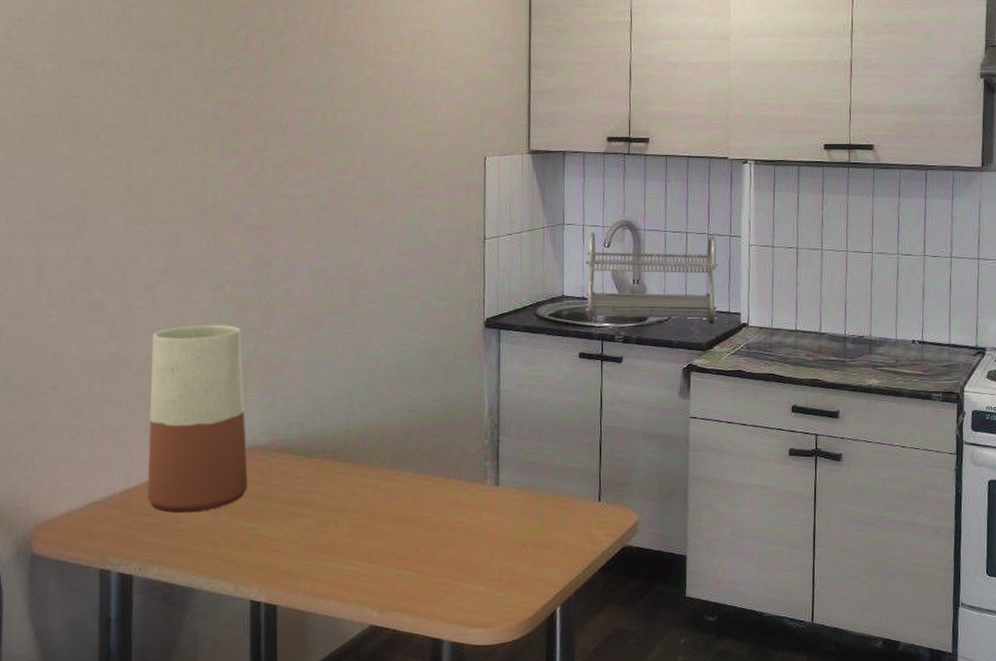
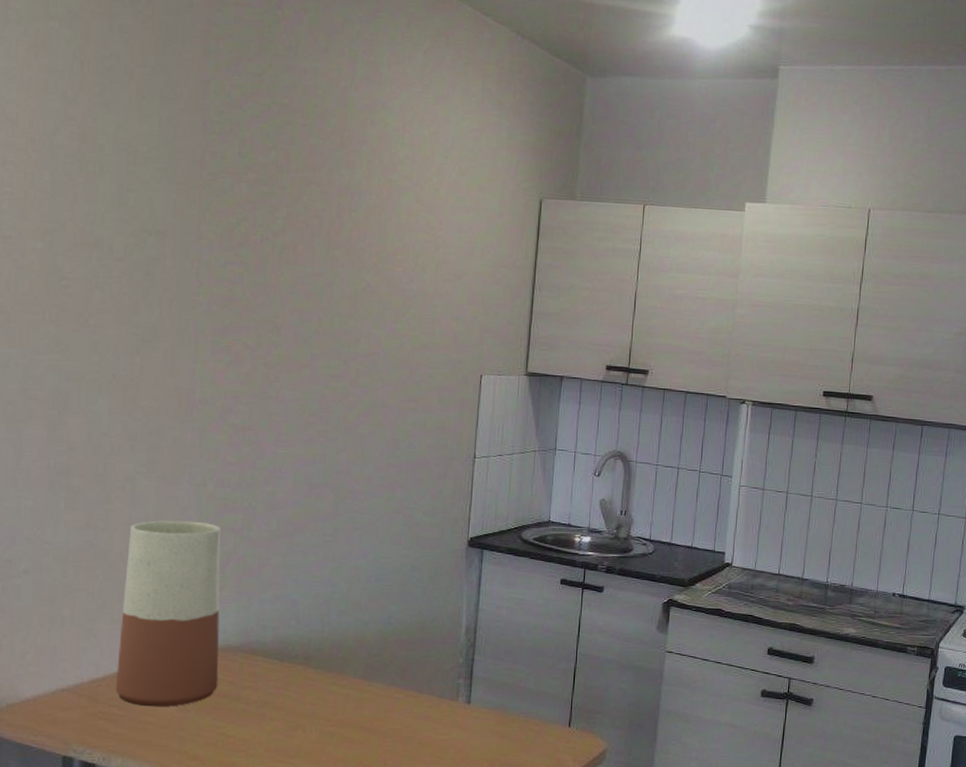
dish rack: present [585,231,718,324] -> none [570,459,707,561]

